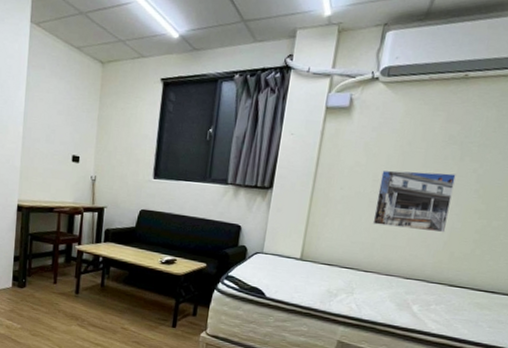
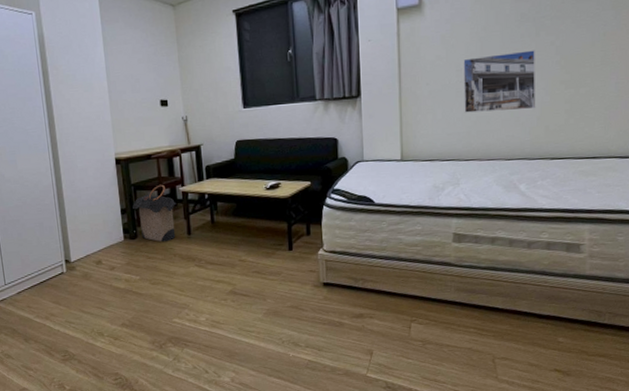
laundry hamper: none [26,239,70,297] -> present [133,184,177,242]

